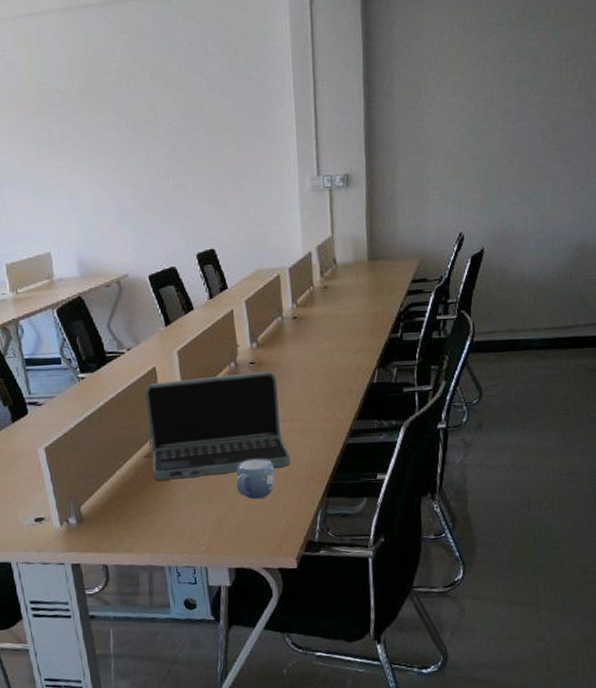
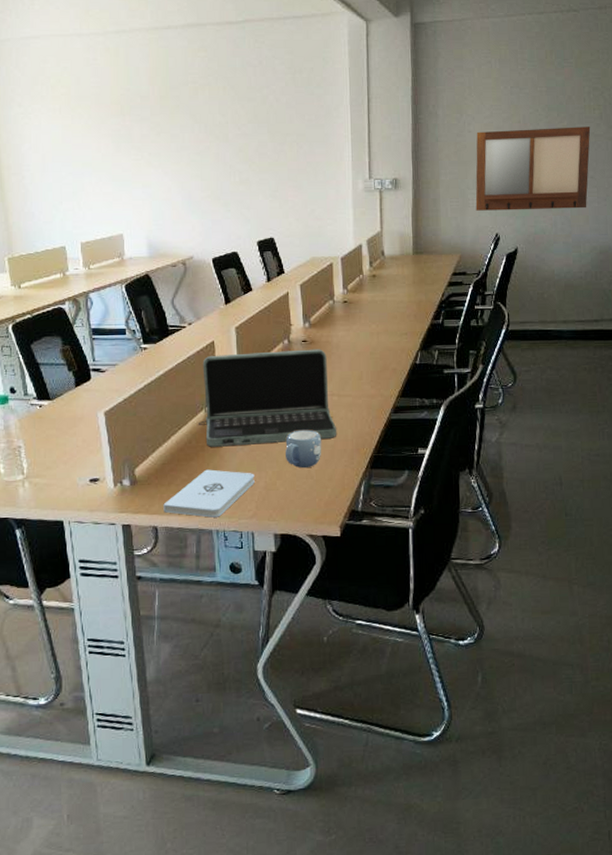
notepad: none [112,504,206,554] -> present [163,469,255,518]
writing board: none [436,101,568,207] -> present [475,127,591,211]

